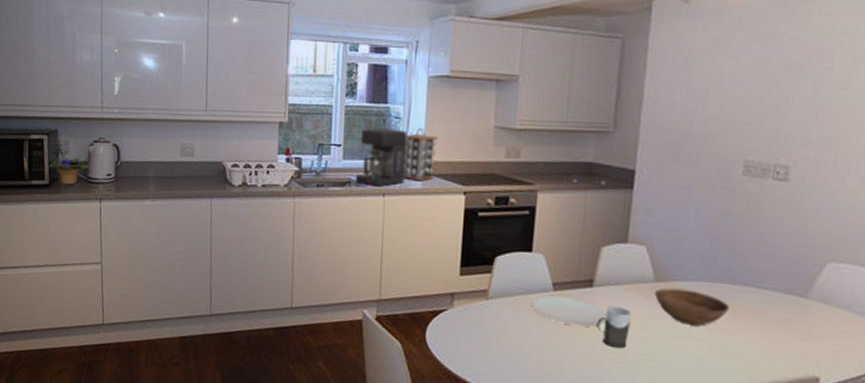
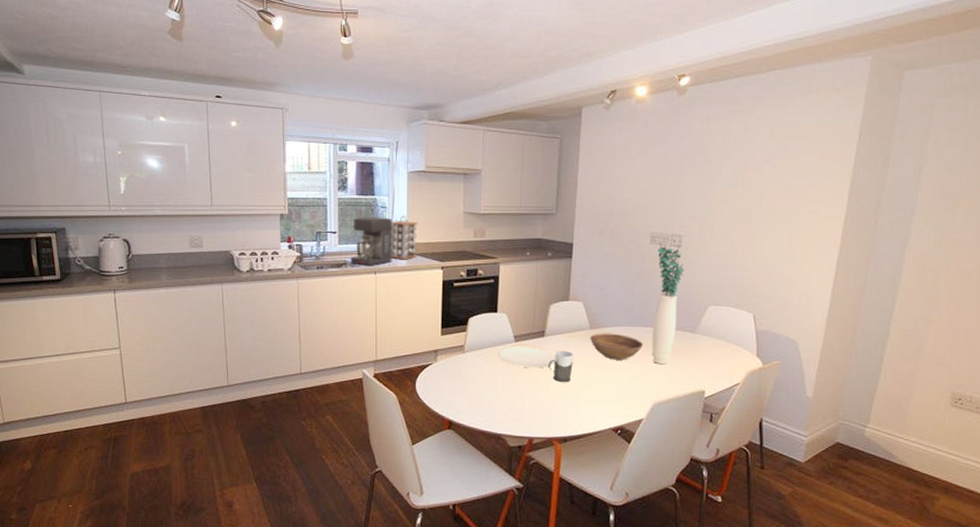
potted flower: present [49,157,90,185] -> none [59,253,101,279]
vase: none [741,174,793,338] -> present [651,242,685,365]

